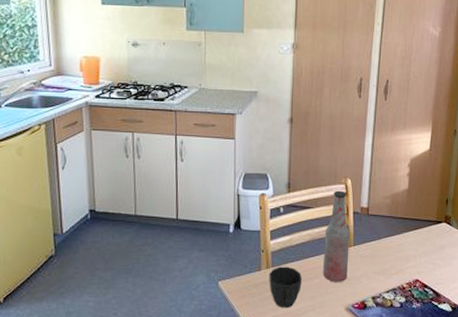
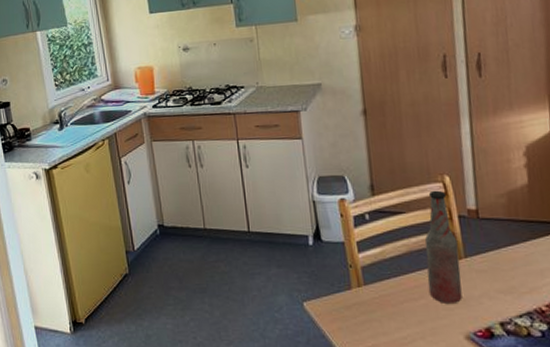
cup: present [269,266,302,309] -> none [361,284,404,336]

